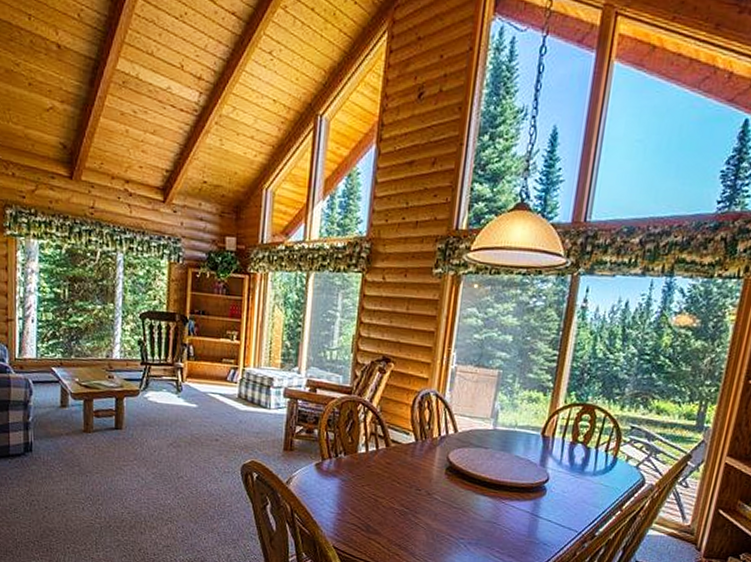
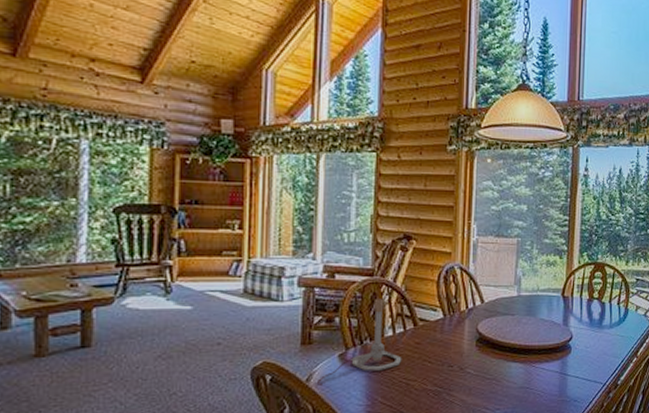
lamp base: none [296,416,373,489] -> present [317,298,402,385]

